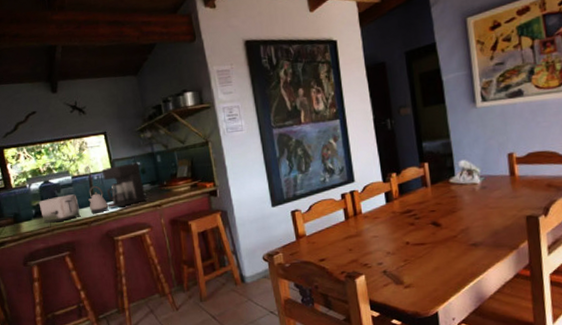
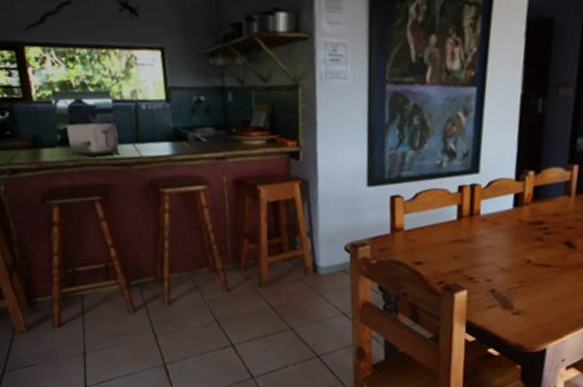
kettle: present [88,185,109,214] -> none [131,117,157,154]
coffee maker: present [101,162,146,209] -> none [152,96,207,152]

